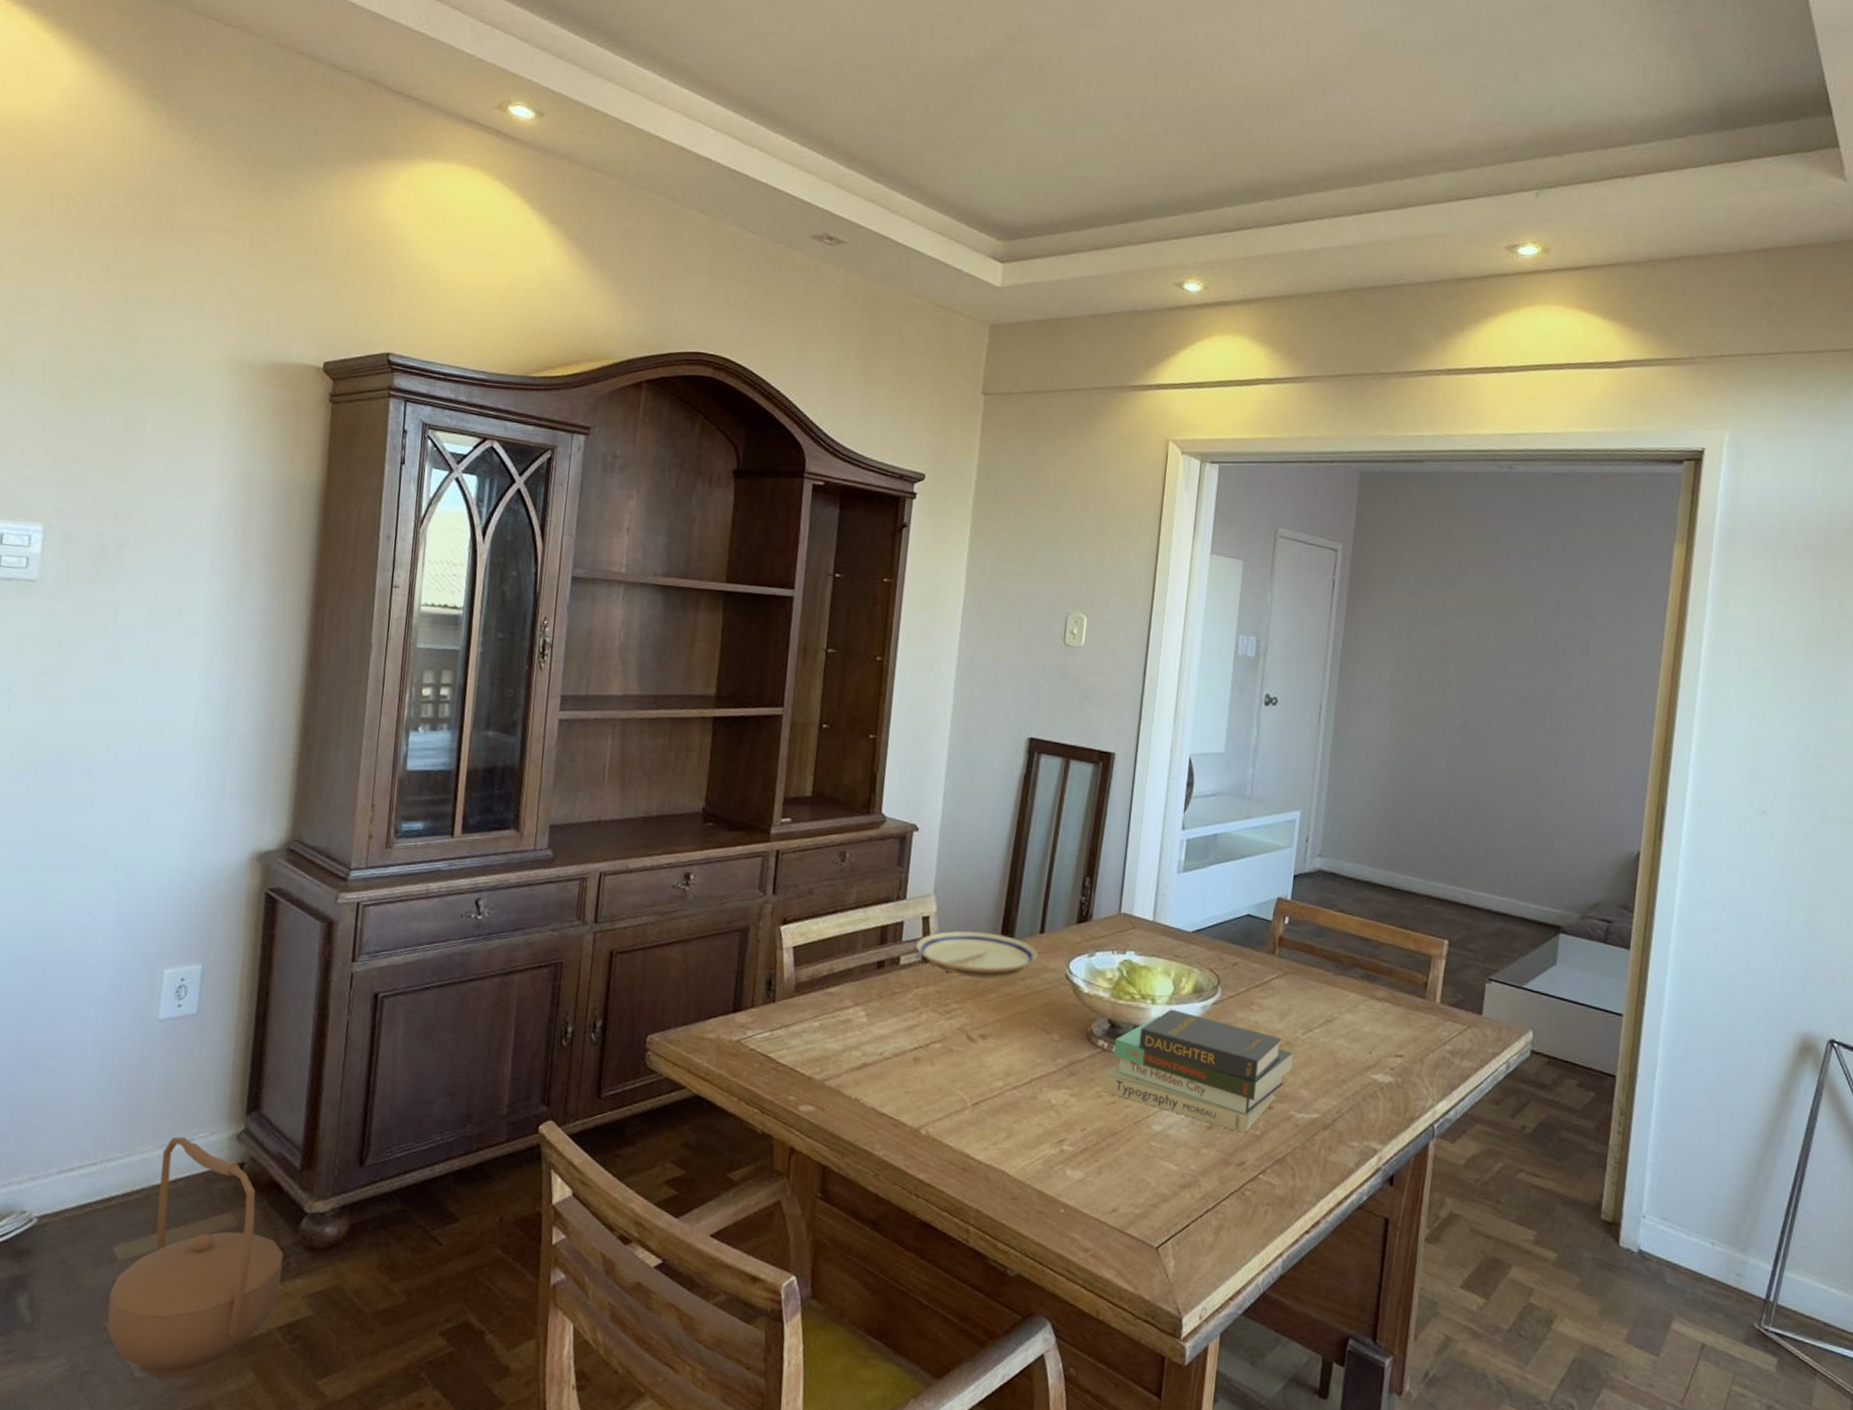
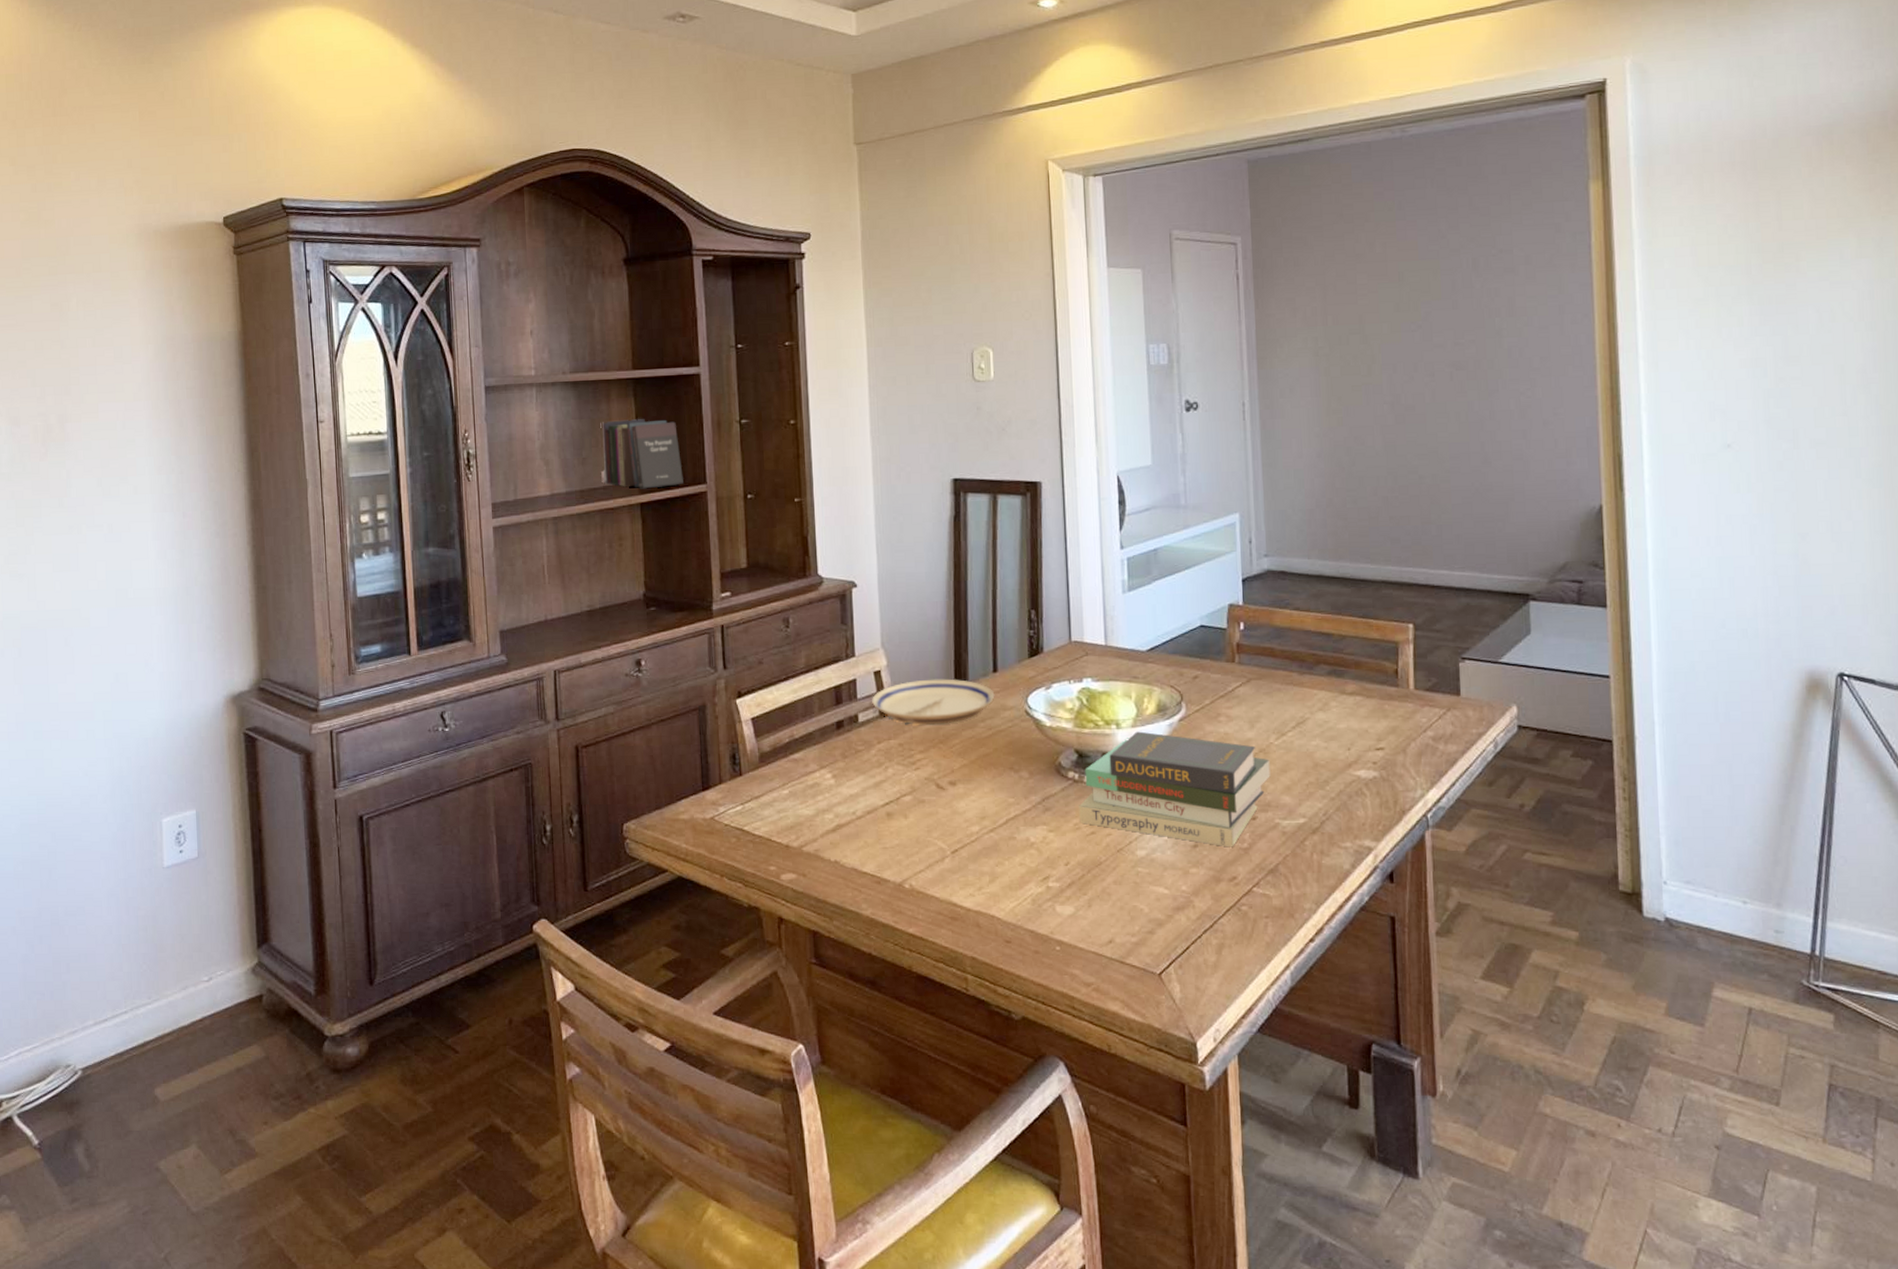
basket: present [107,1136,284,1378] -> none [157,977,313,1210]
books: none [677,630,762,705] -> present [600,419,683,489]

